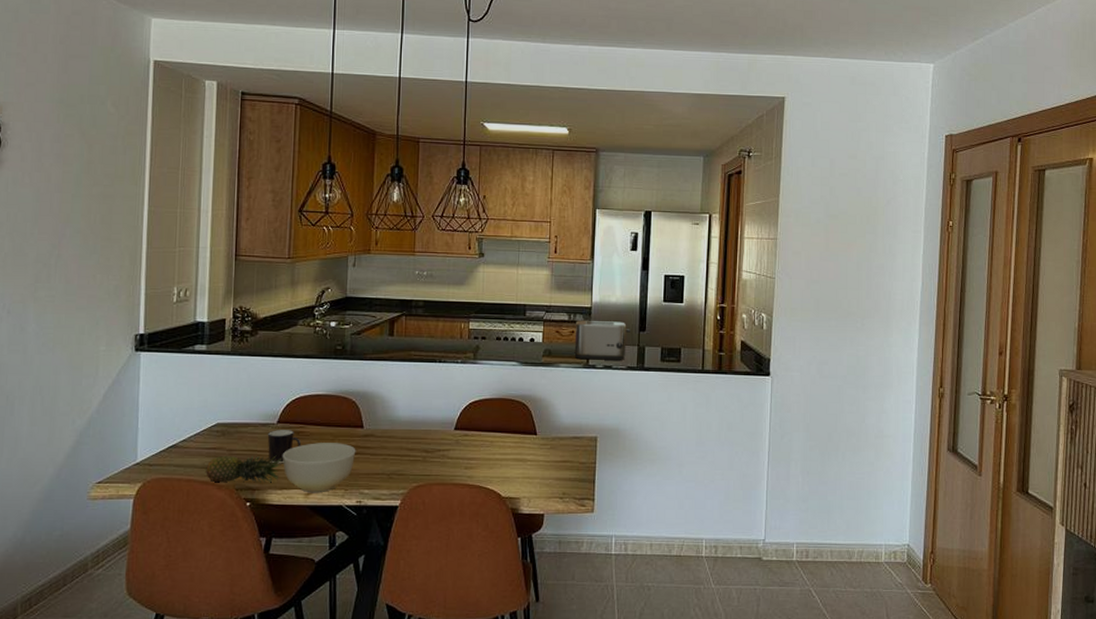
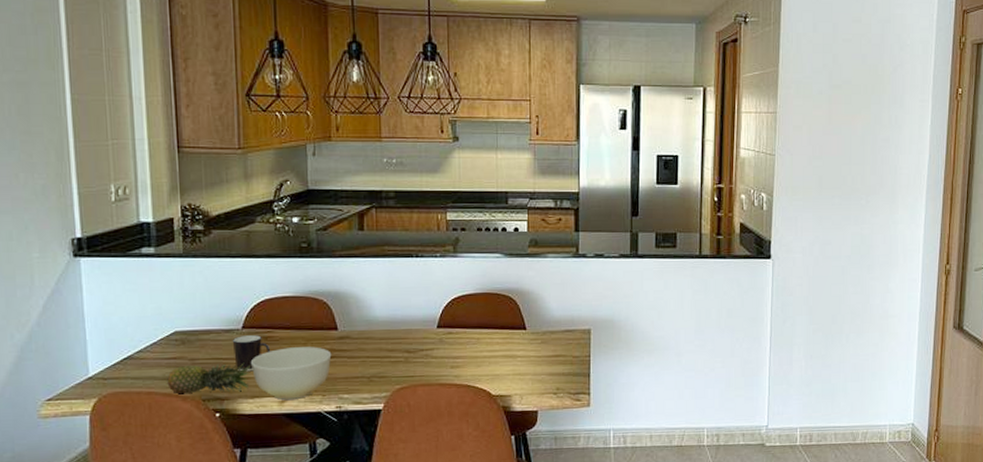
toaster: present [573,321,630,361] -> none [561,207,622,249]

